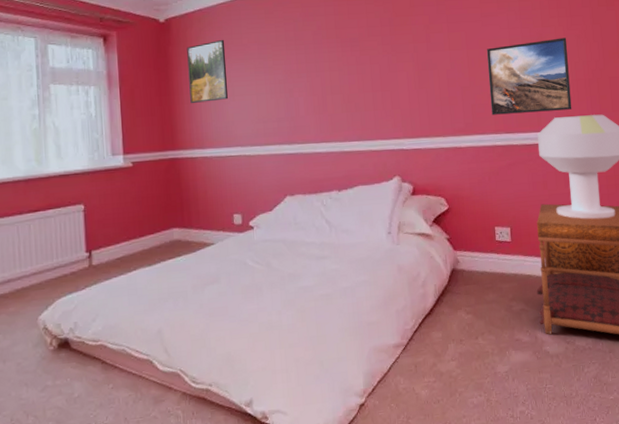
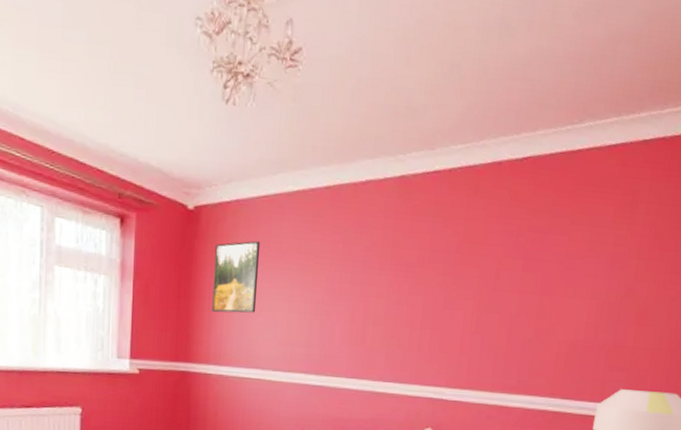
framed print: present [486,37,572,115] -> none [550,297,659,383]

